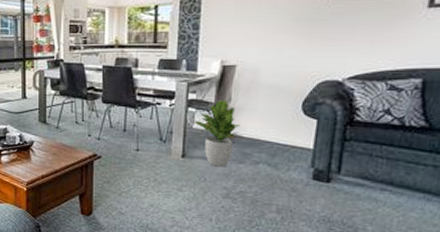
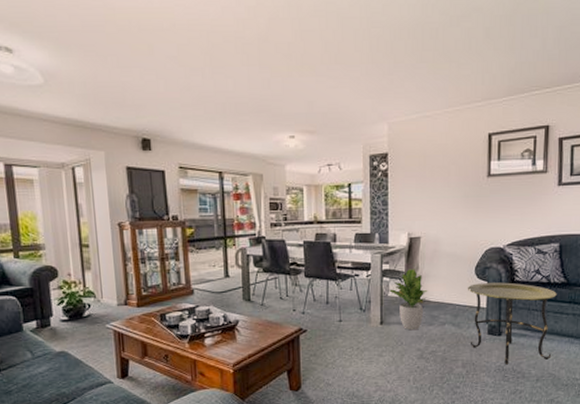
side table: none [289,121,413,217] -> present [467,282,557,365]

